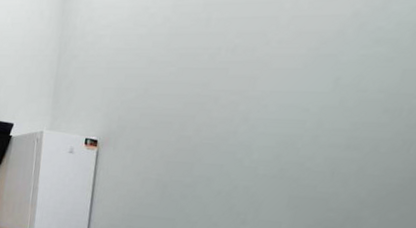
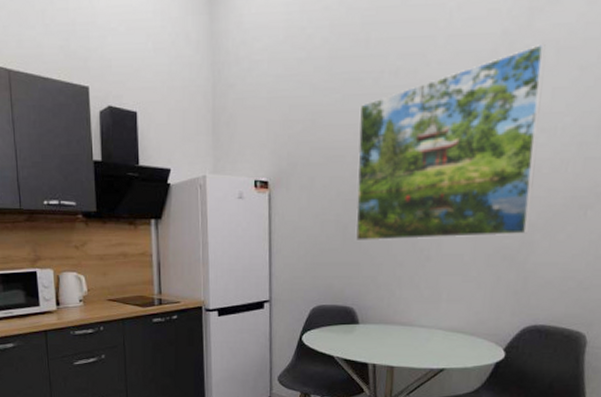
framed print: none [173,25,401,210] -> present [355,43,546,242]

